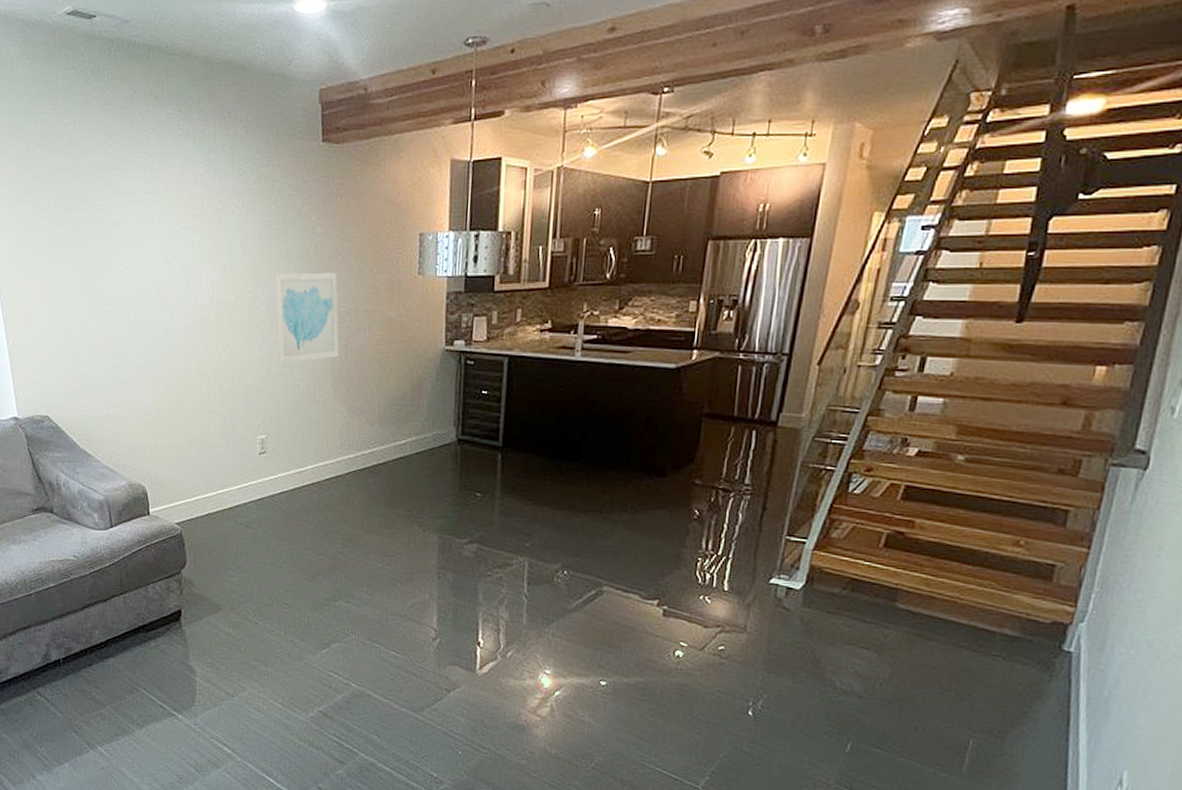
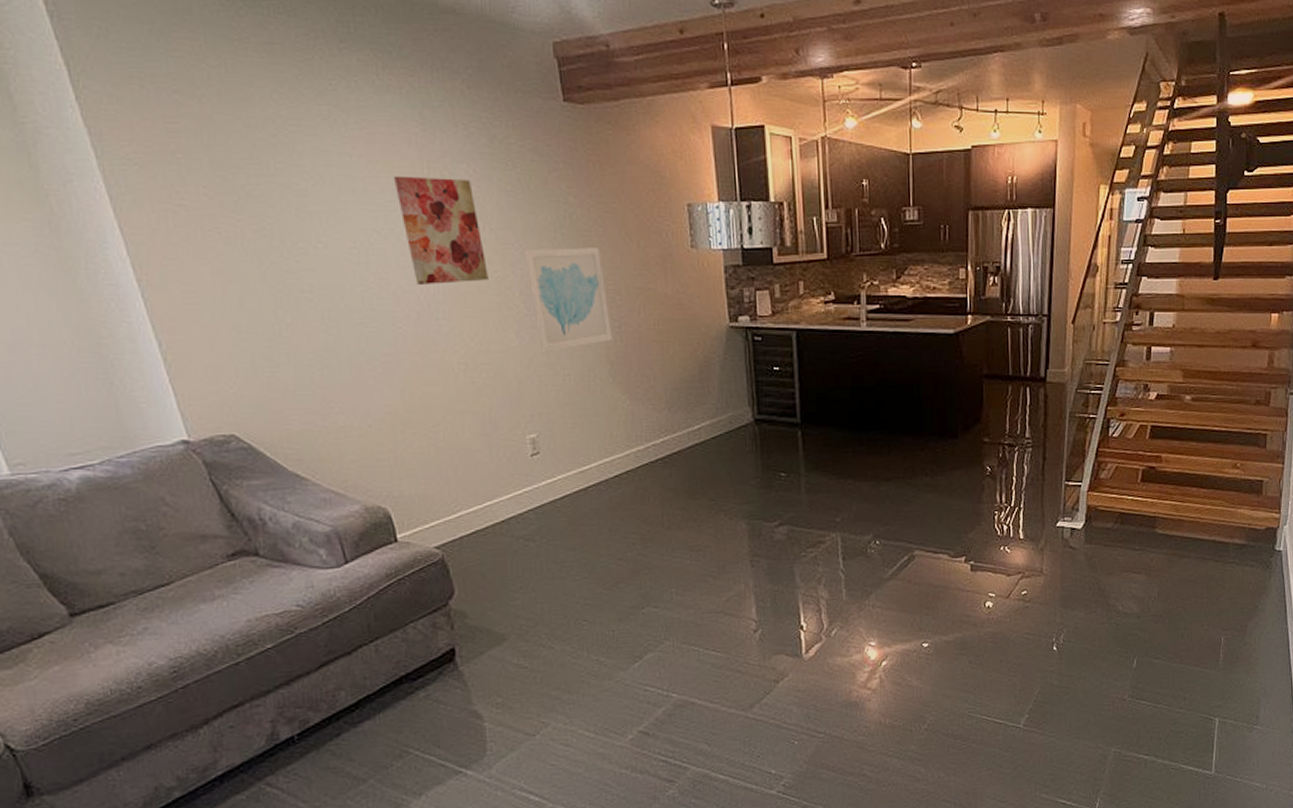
wall art: none [180,210,244,302] -> present [393,175,489,285]

